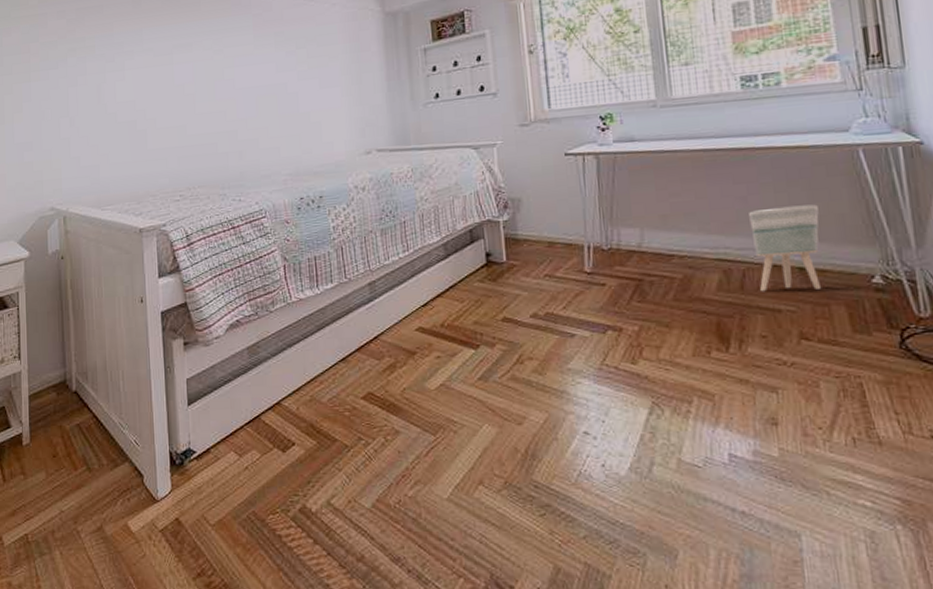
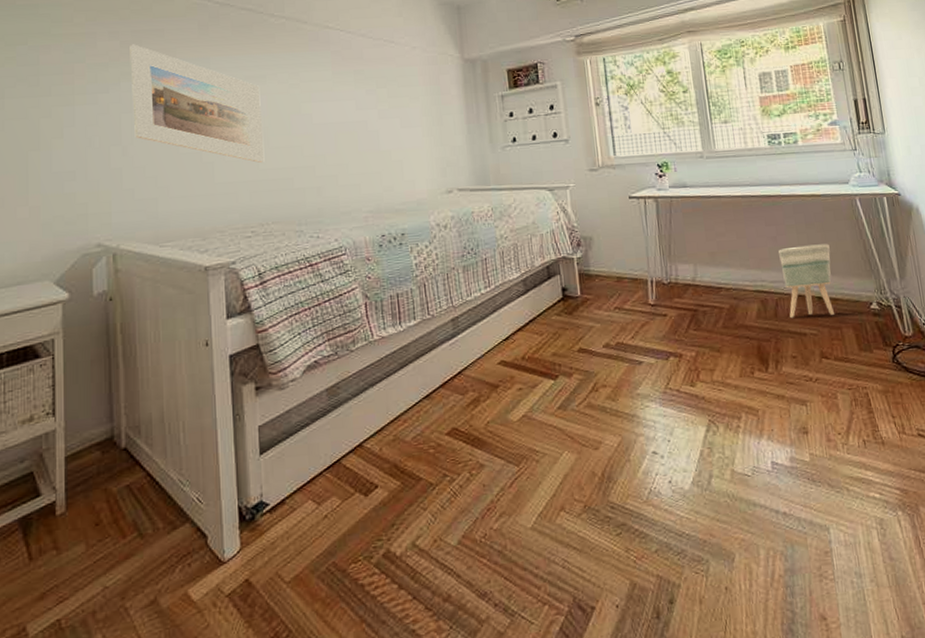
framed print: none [74,21,191,130] -> present [130,44,265,164]

